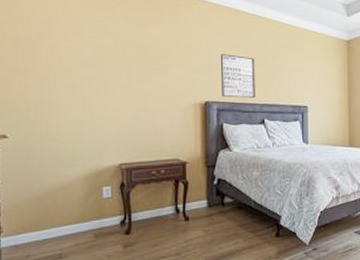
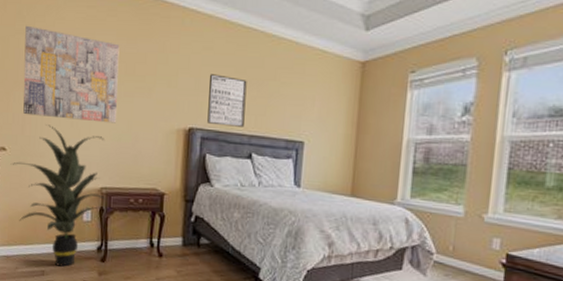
indoor plant: none [14,109,128,247] -> present [10,124,108,267]
wall art: none [23,13,132,103] -> present [23,25,120,123]

